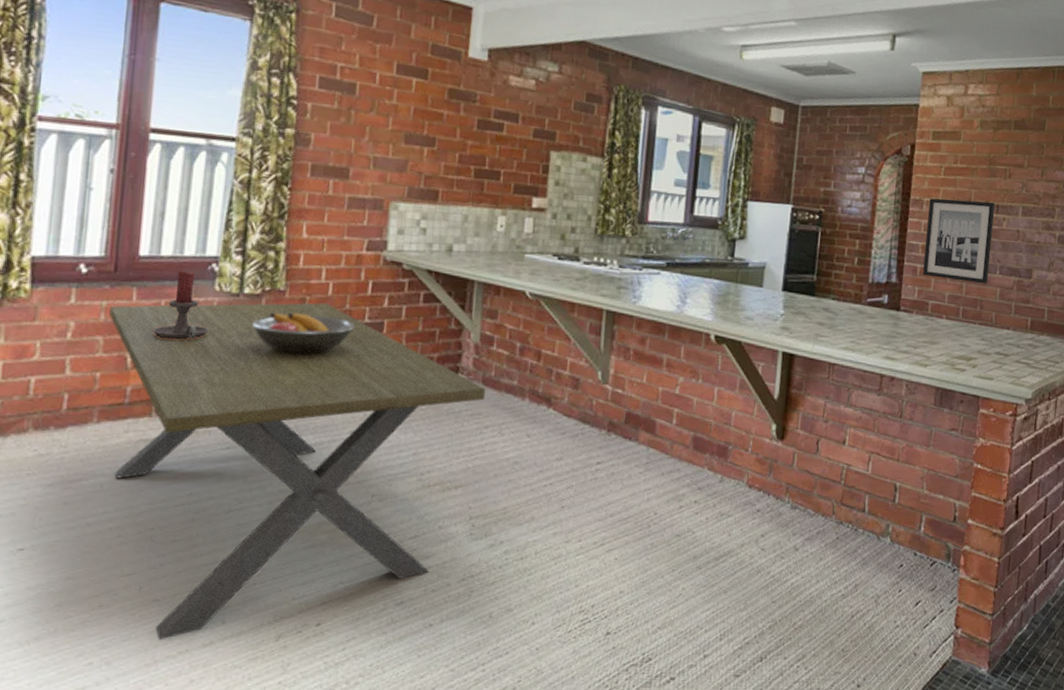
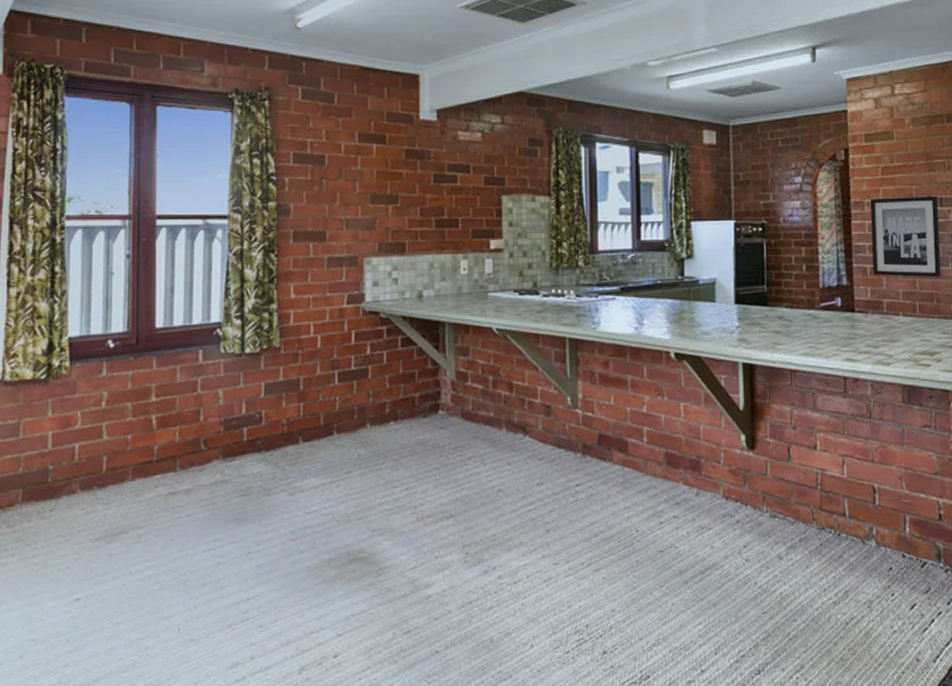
dining table: present [109,302,486,641] -> none [135,355,466,678]
candle holder: present [152,270,209,340] -> none [171,337,219,400]
fruit bowl: present [252,312,355,354] -> none [254,367,343,404]

